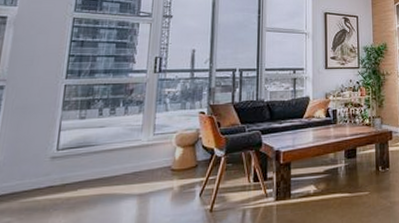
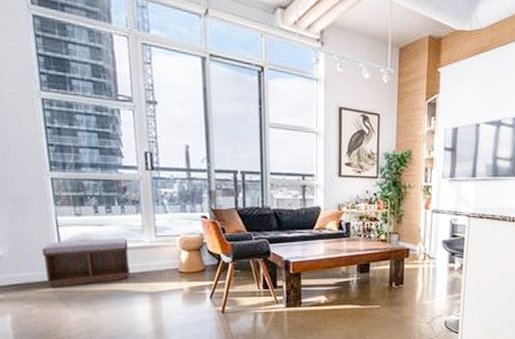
bench: none [34,138,126,196] -> present [42,237,131,287]

